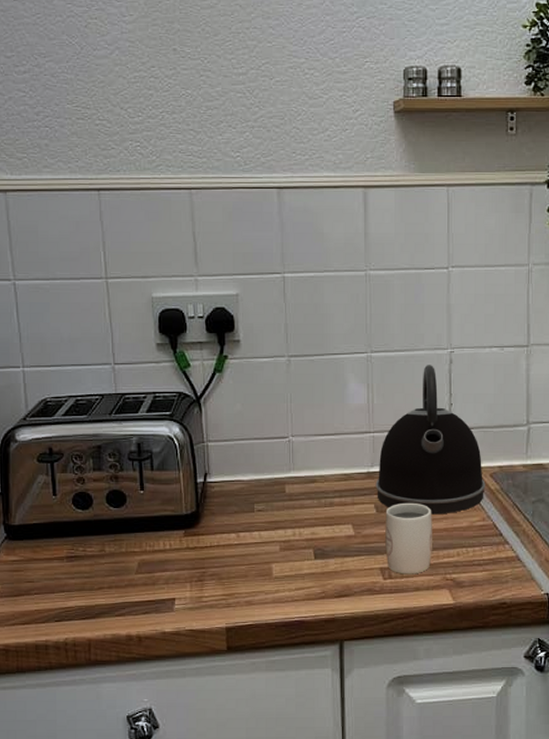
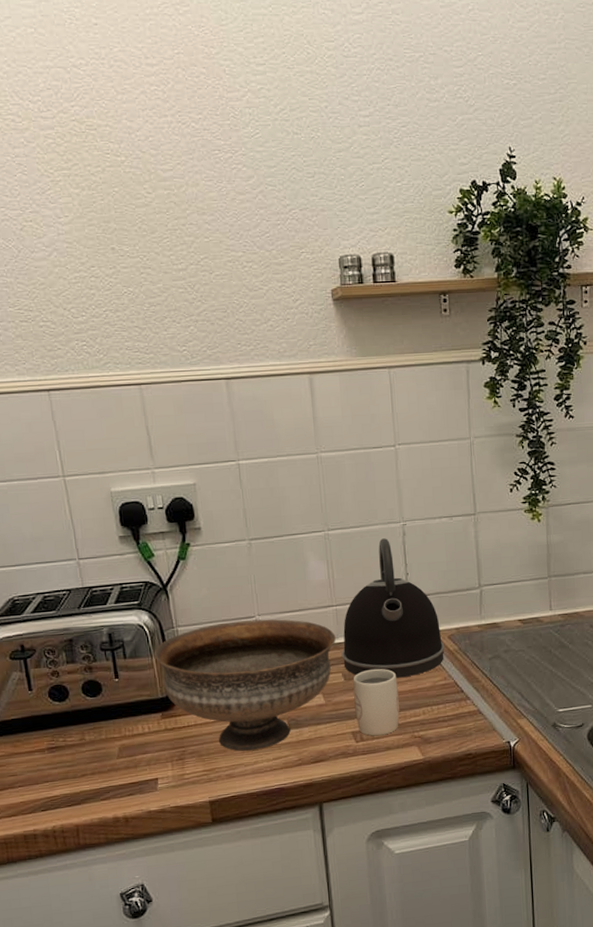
bowl: none [183,441,372,578] -> present [154,619,337,751]

